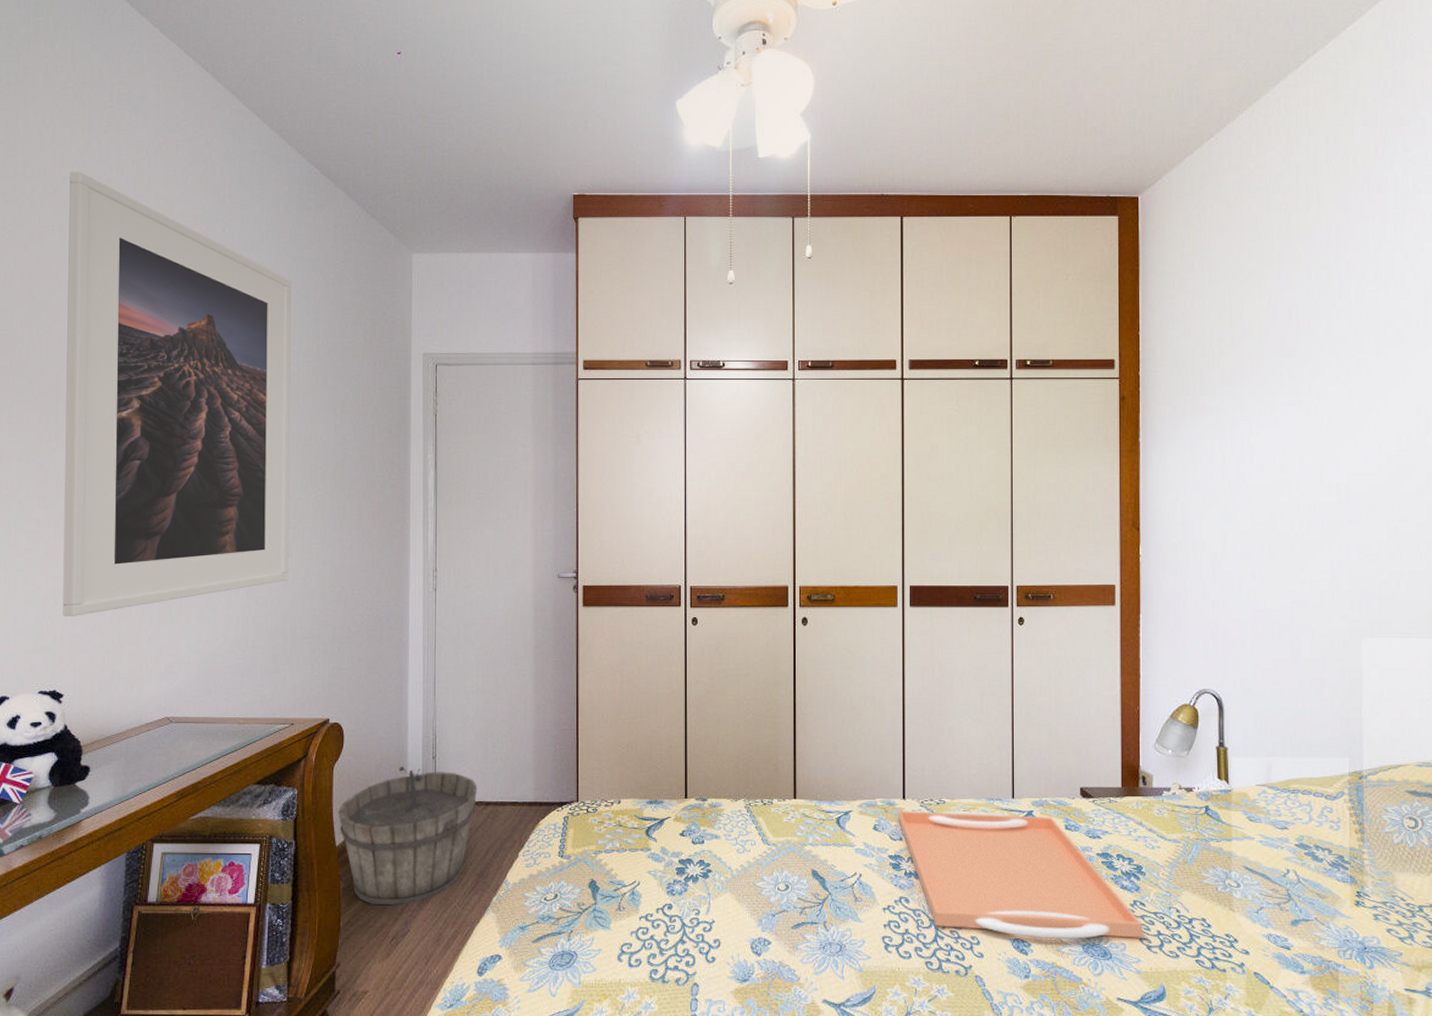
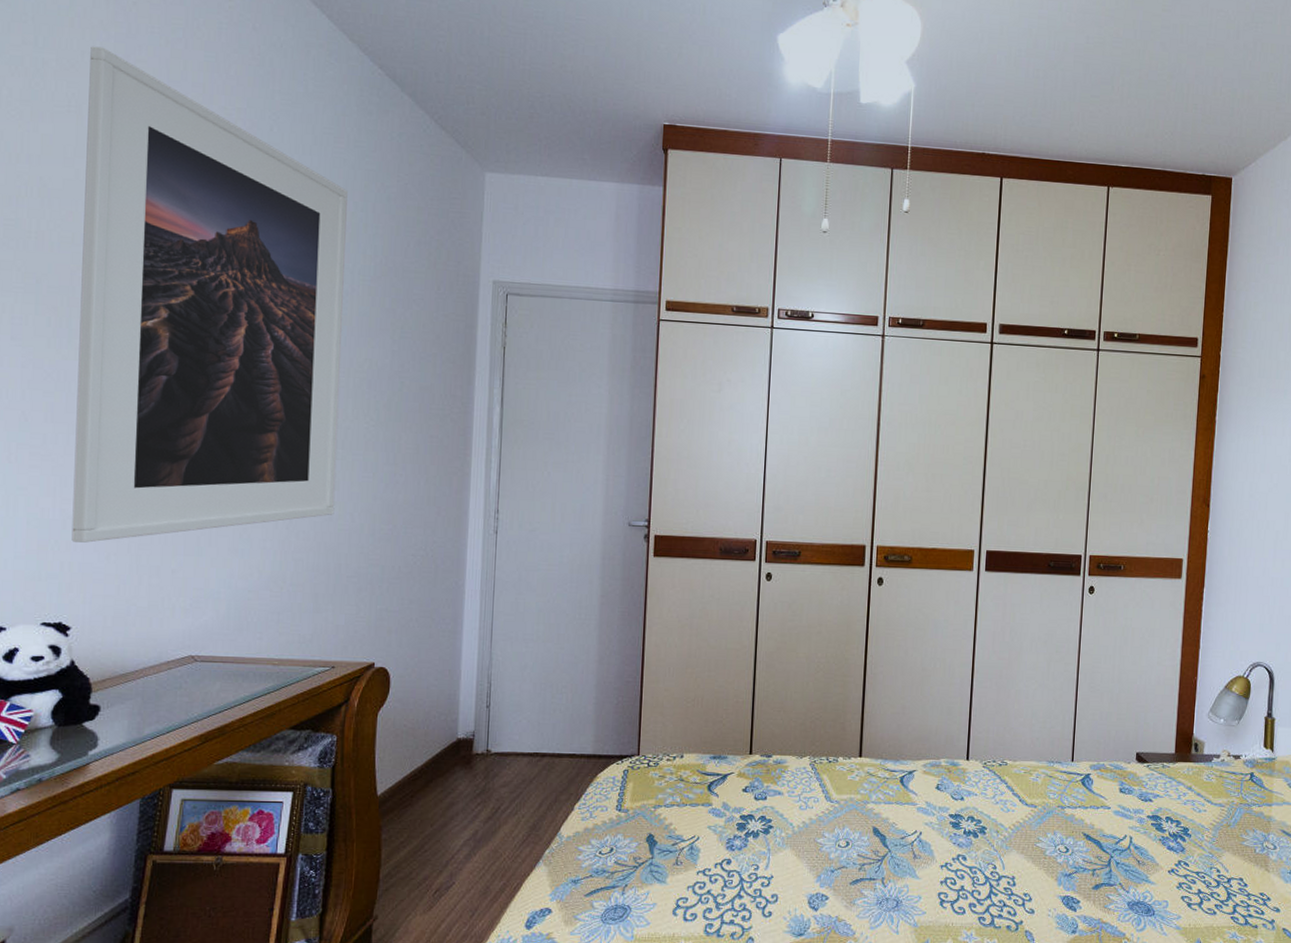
wooden bucket: present [338,765,478,906] -> none [381,714,534,858]
serving tray: present [898,811,1142,939] -> none [960,771,1185,896]

